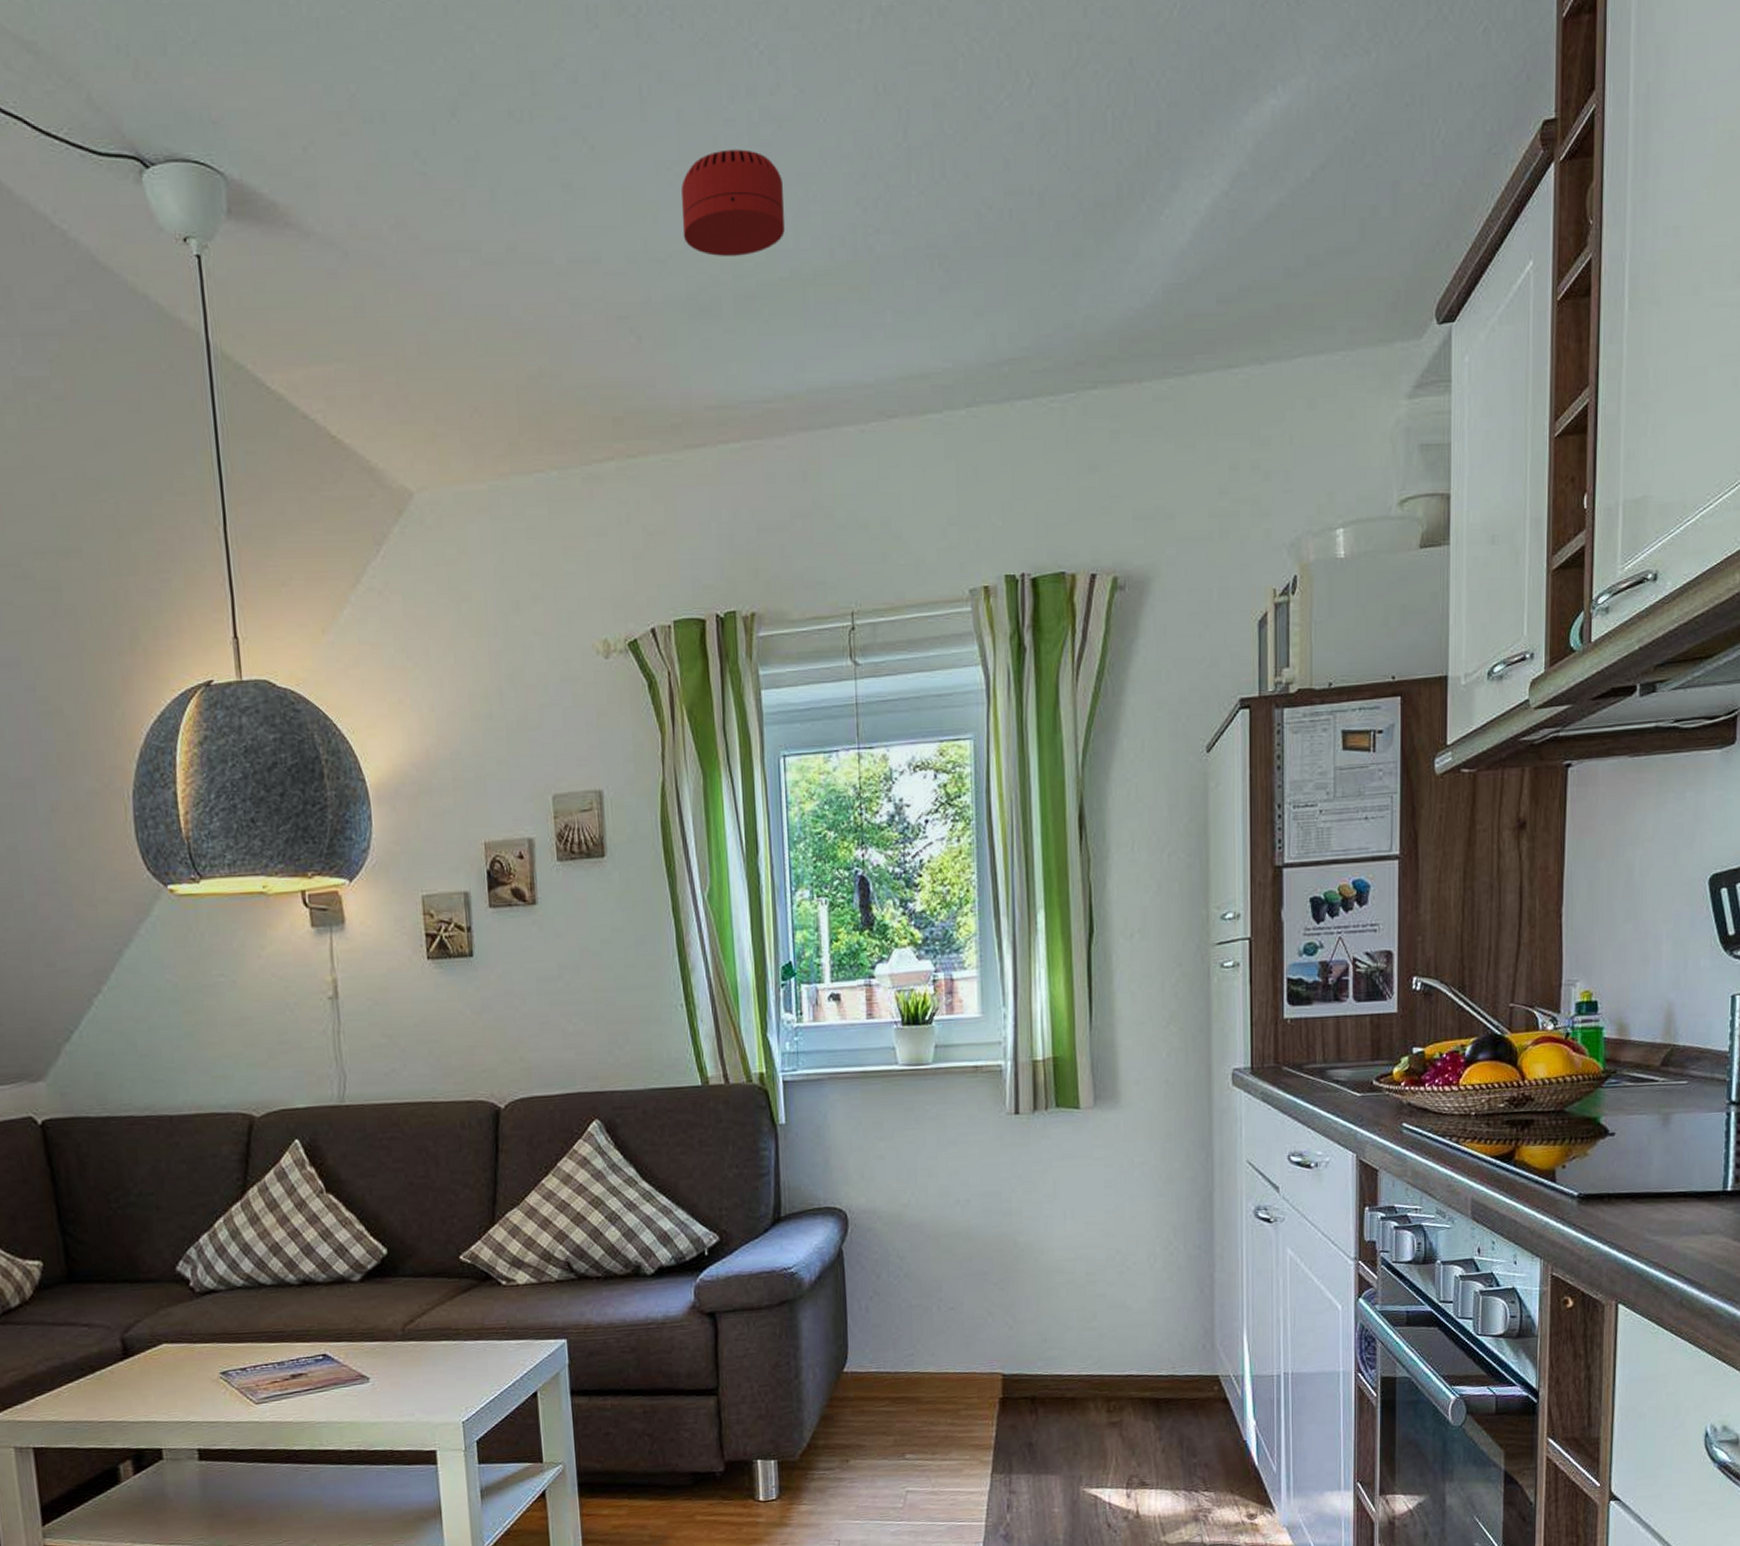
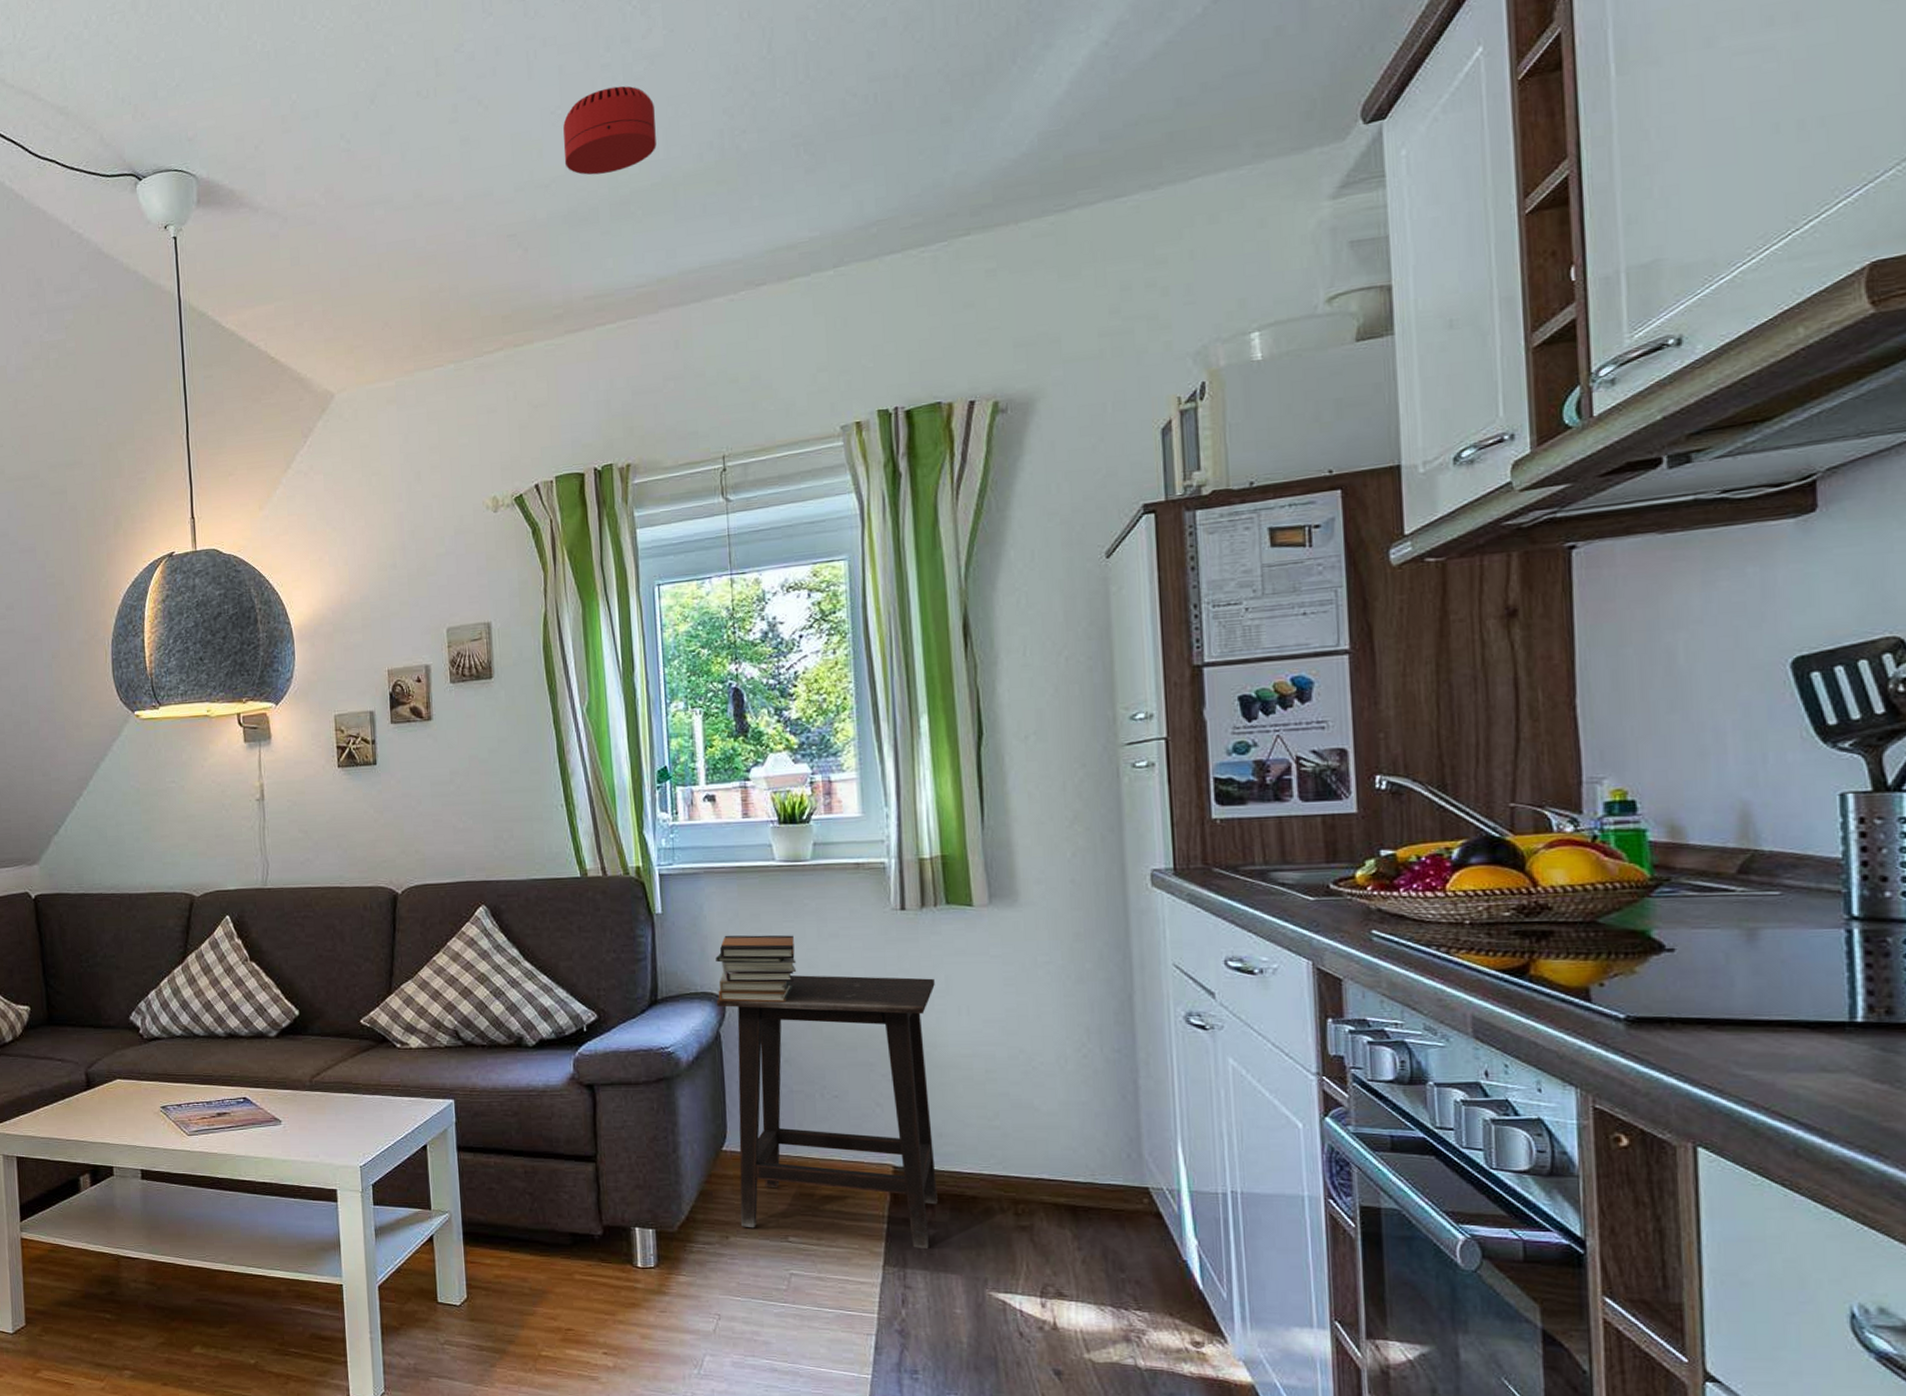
book stack: none [839,1143,917,1216] -> present [716,935,797,1003]
side table: none [840,1183,1044,1454] -> present [717,975,938,1250]

